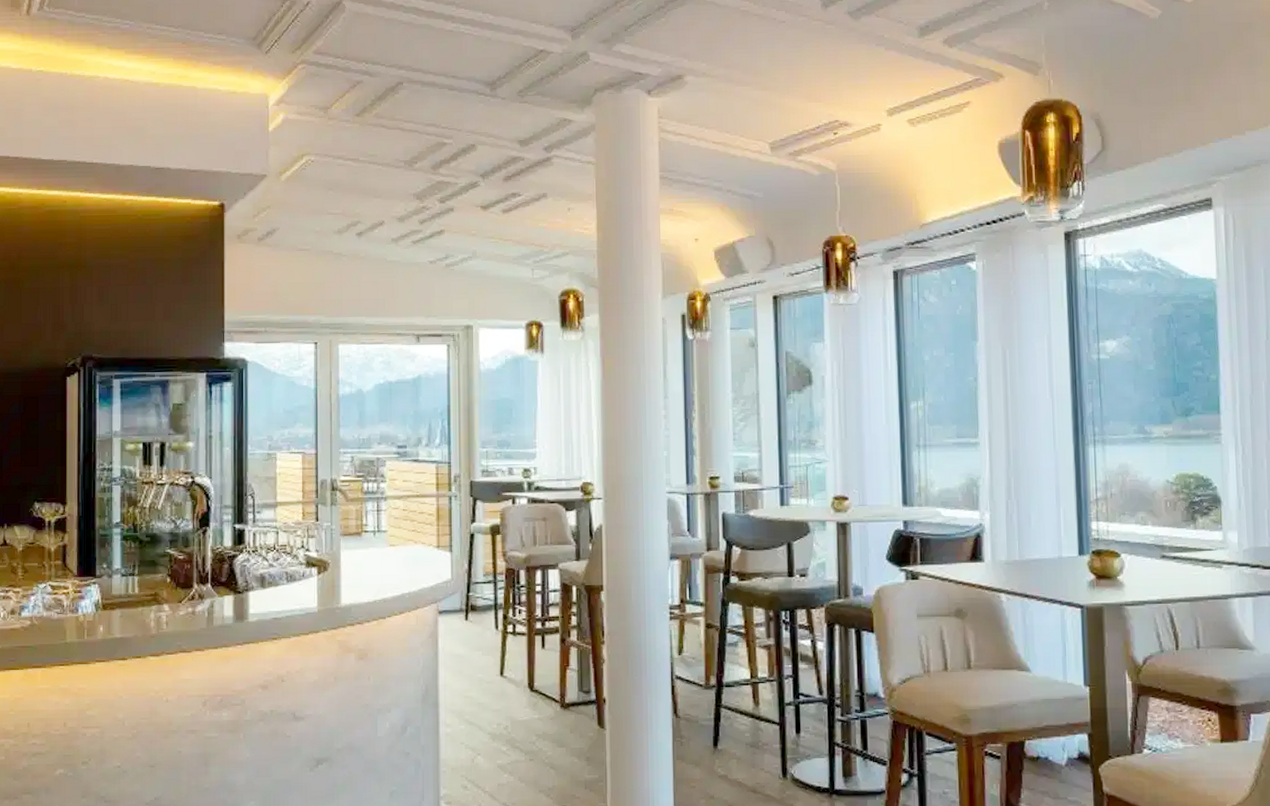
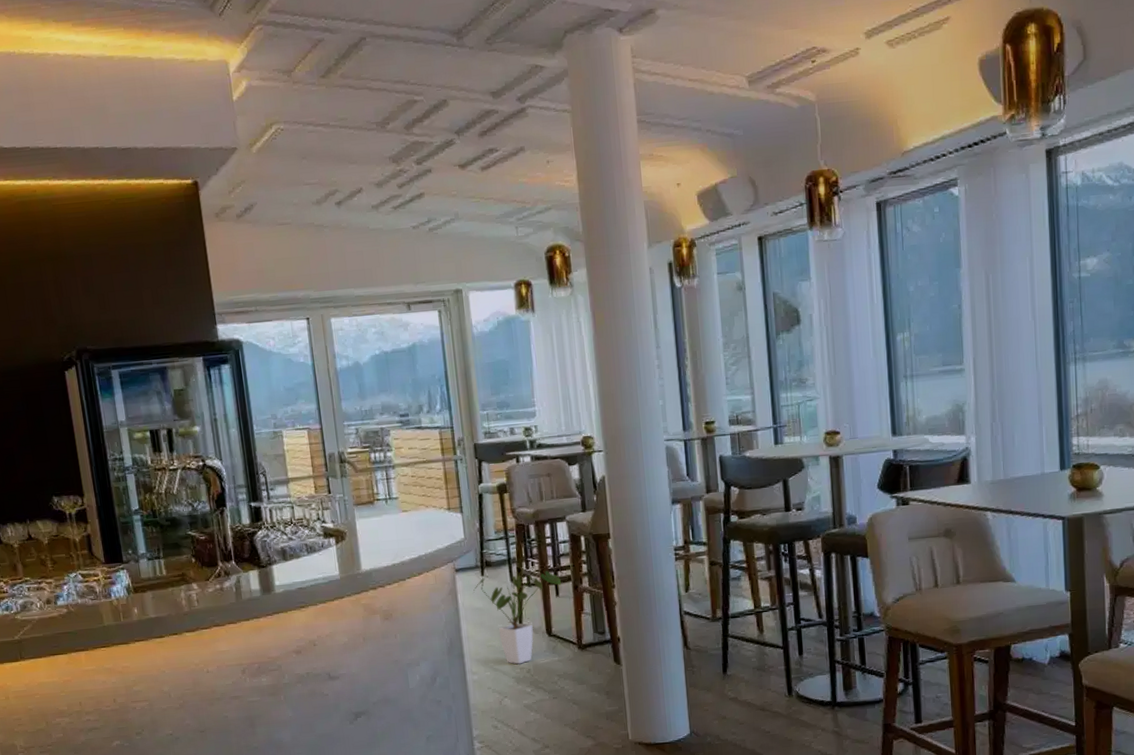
house plant: none [455,619,548,720] -> present [473,570,561,665]

